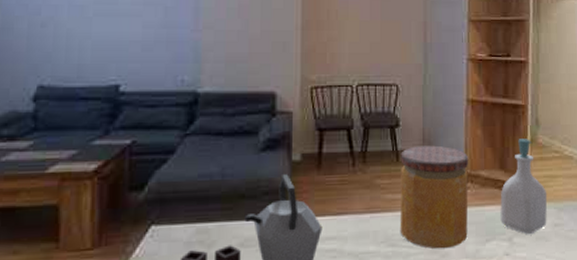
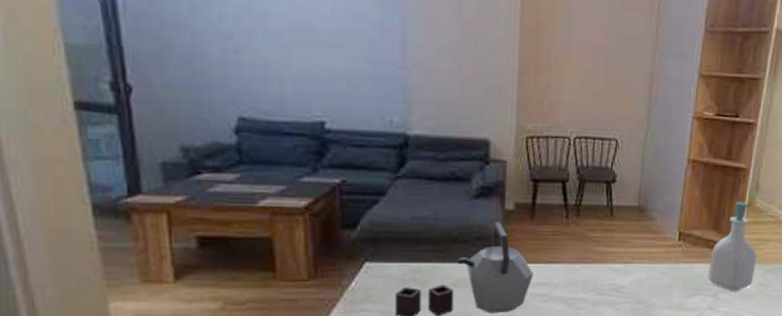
jar: present [400,145,469,249] -> none [609,202,684,300]

